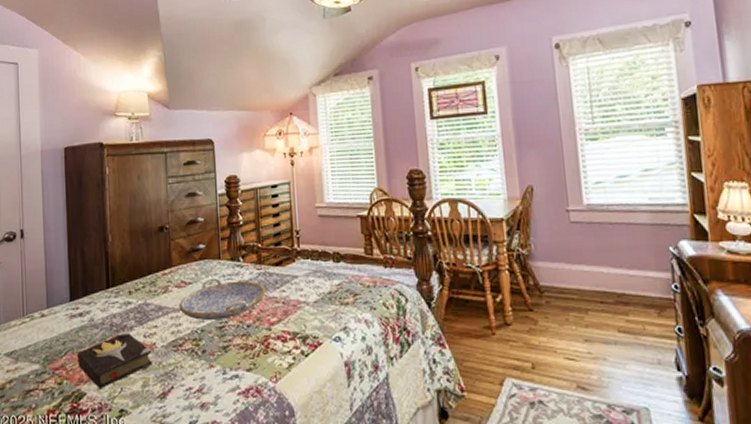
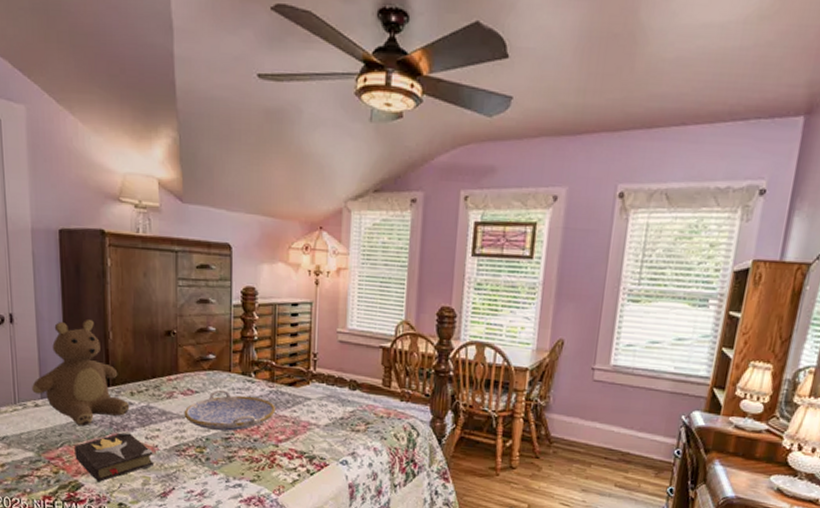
teddy bear: none [39,225,129,332] -> present [32,318,130,426]

